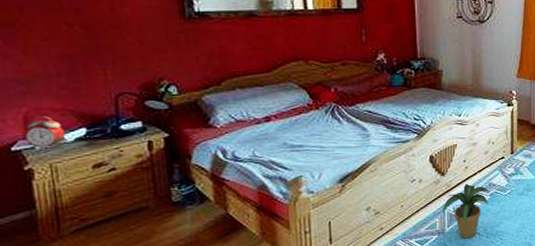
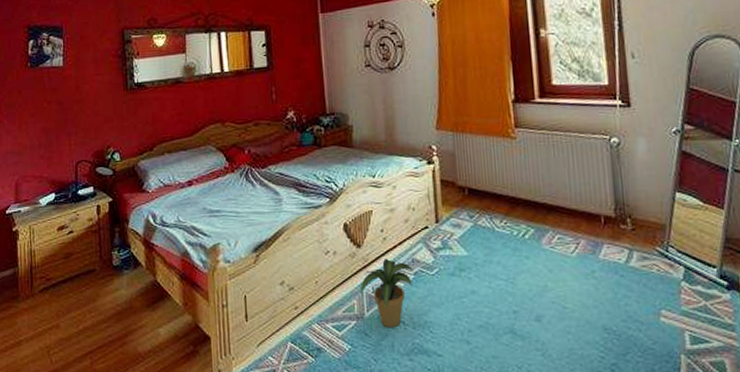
alarm clock: present [24,116,66,148] -> none [15,183,41,211]

